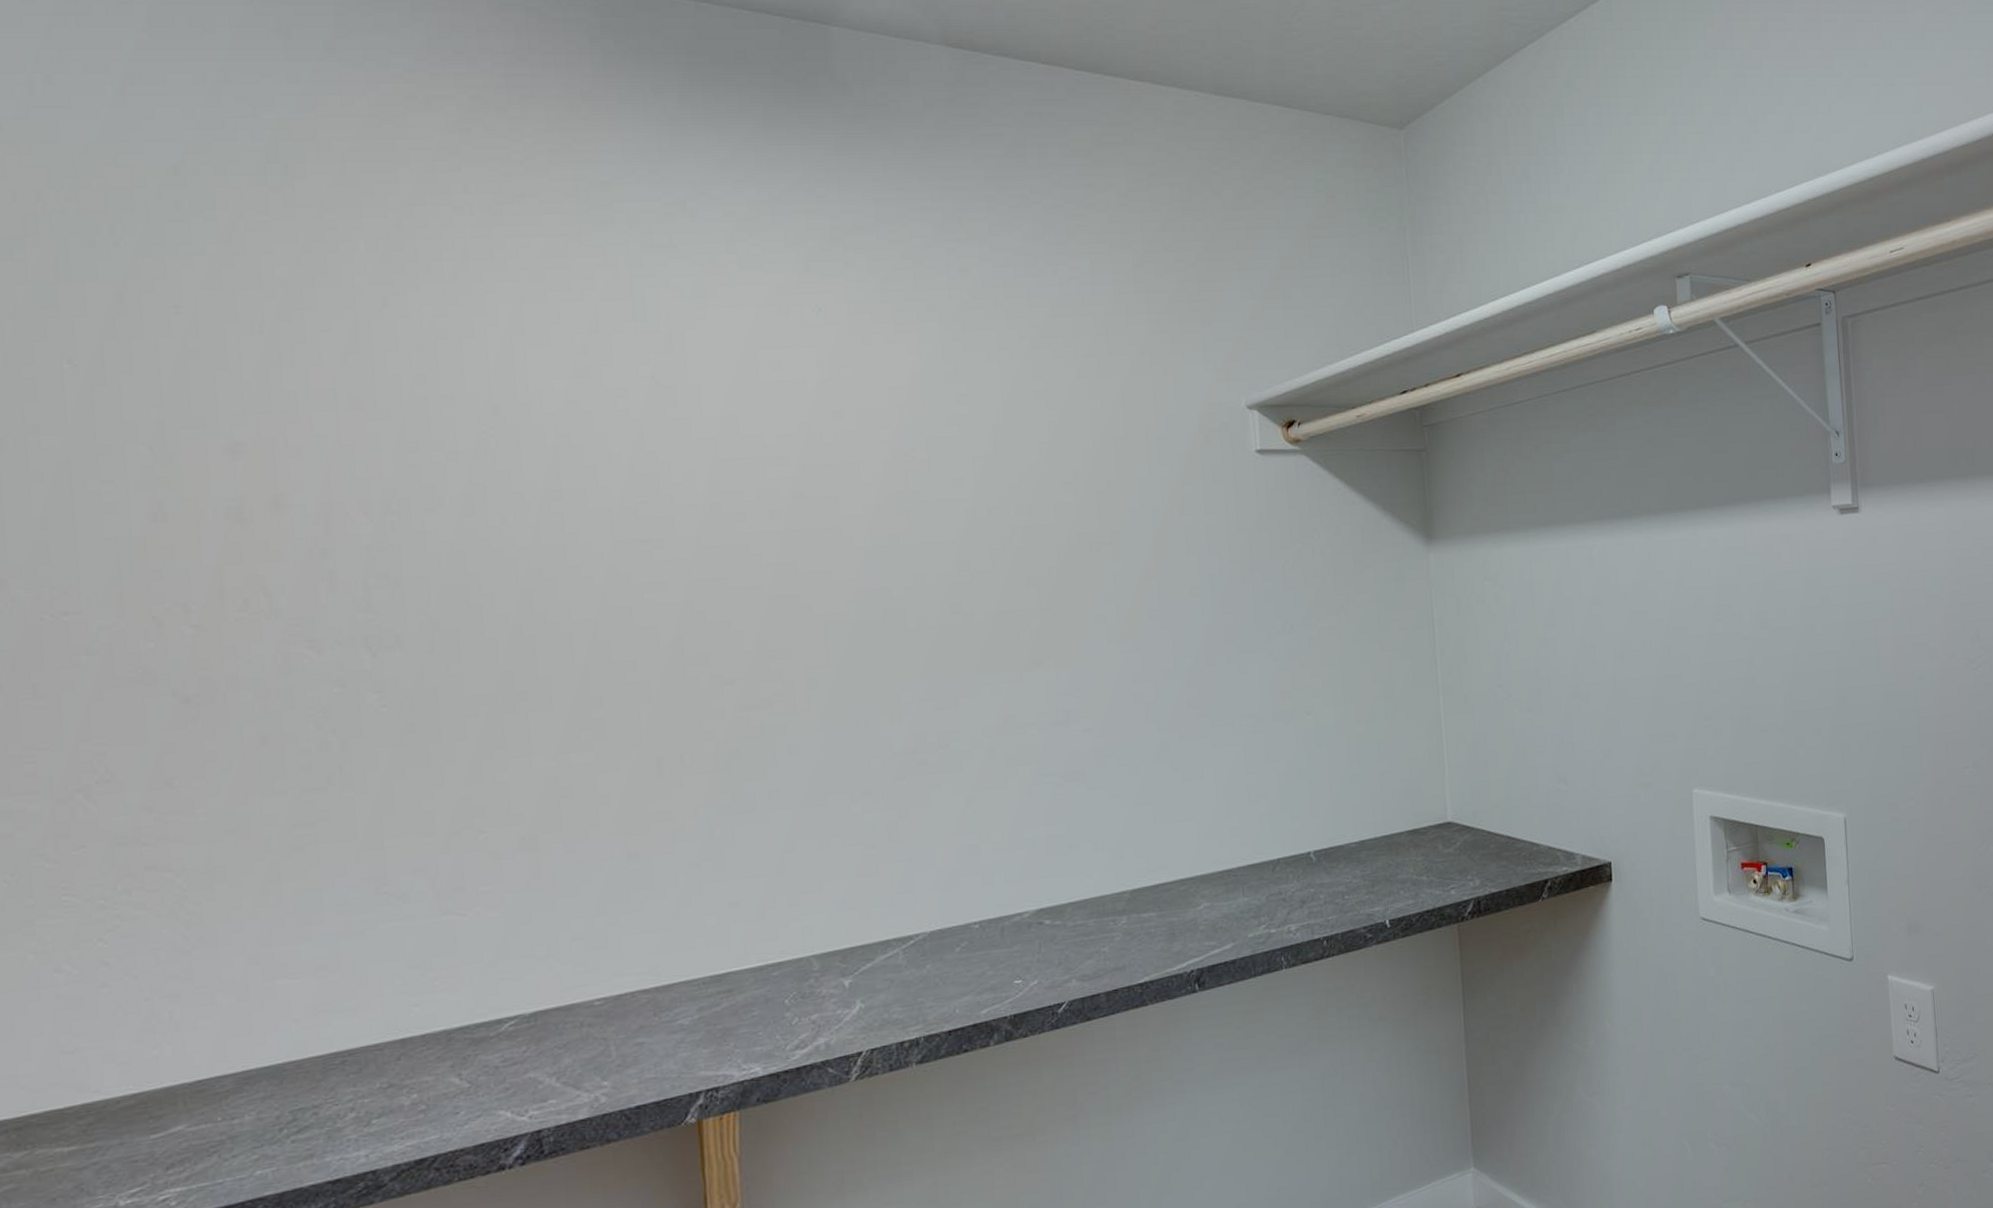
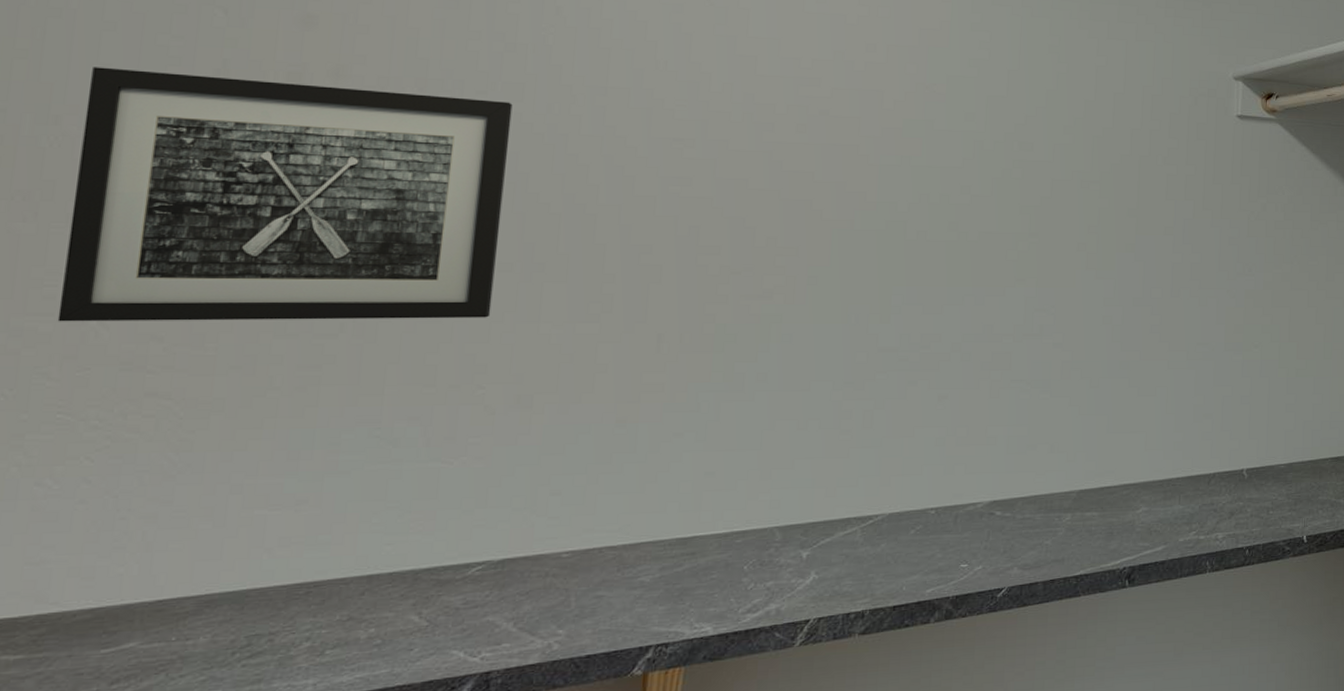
wall art: none [27,517,479,800] -> present [57,67,513,322]

